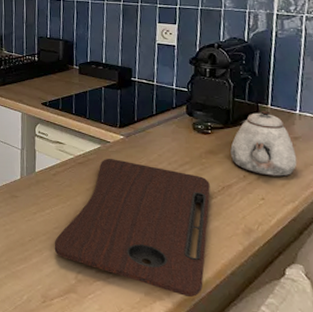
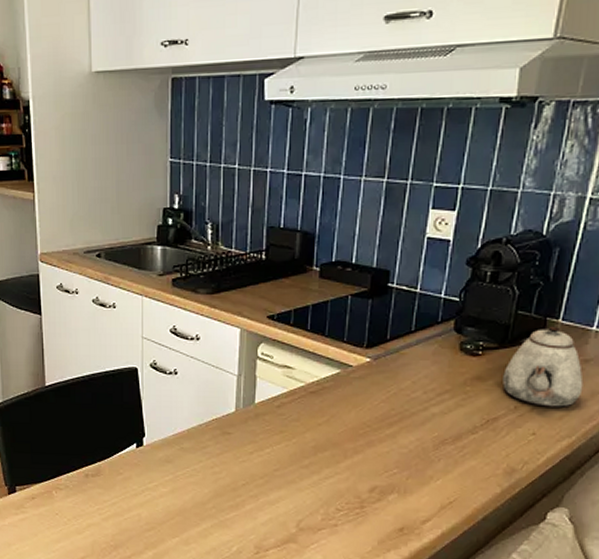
cutting board: present [54,158,210,298] -> none [273,385,472,546]

